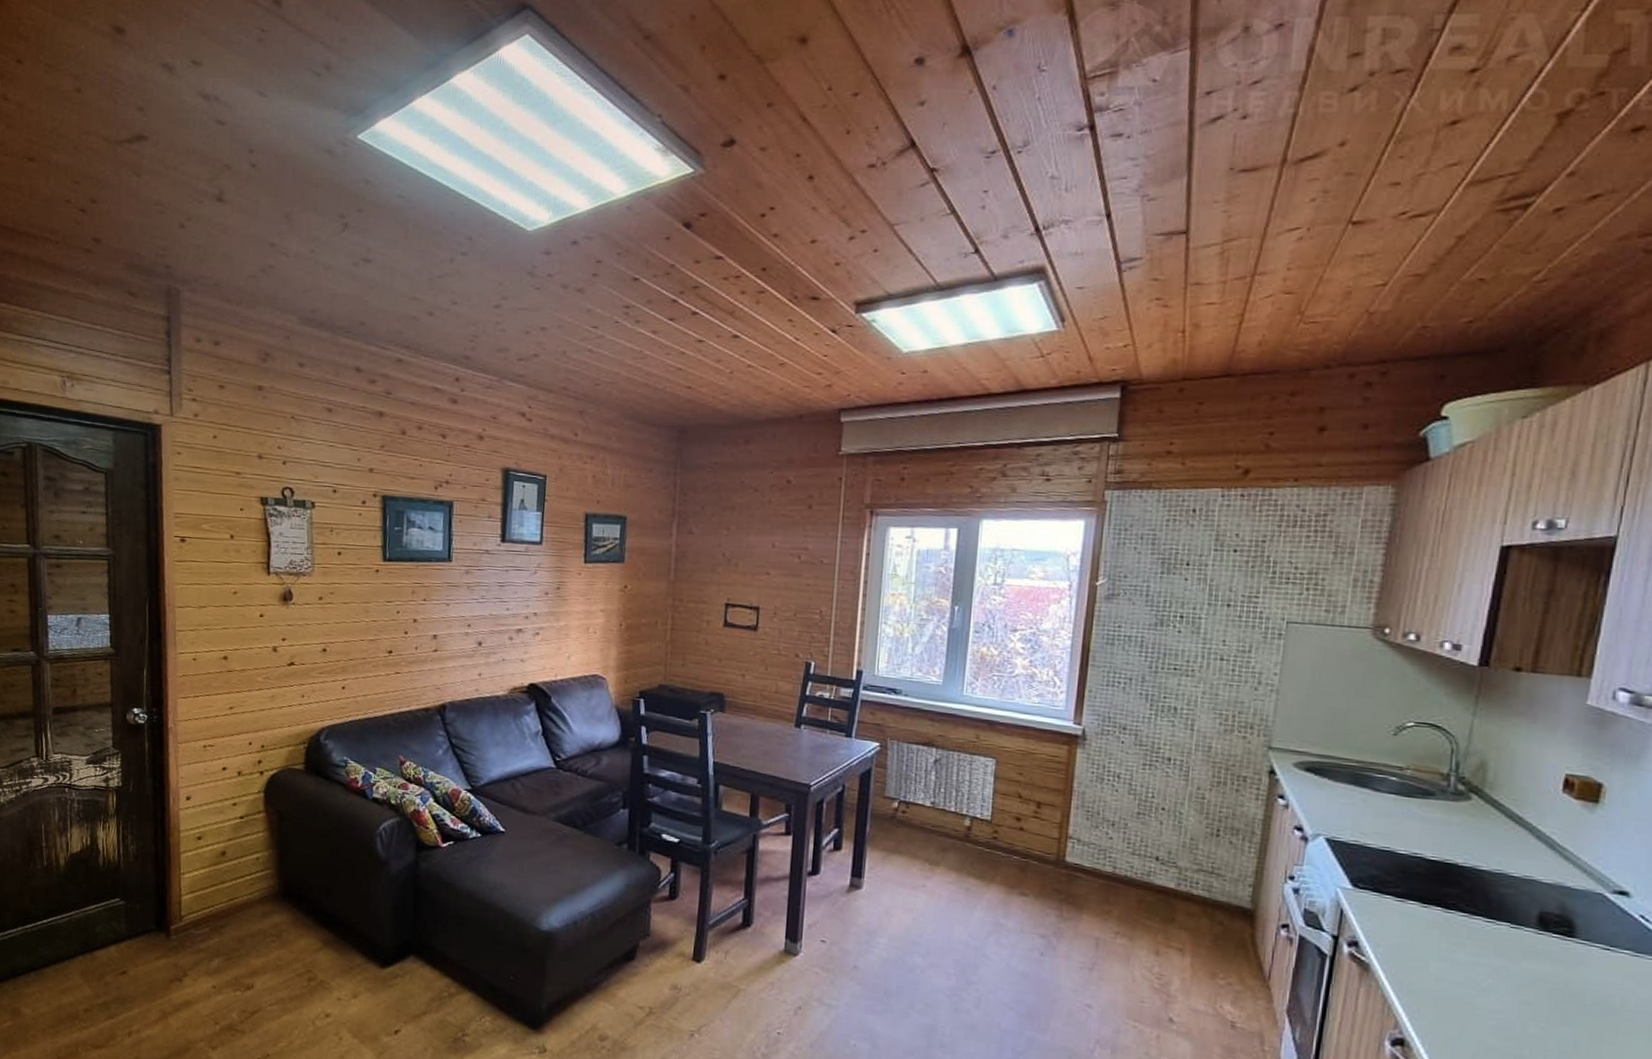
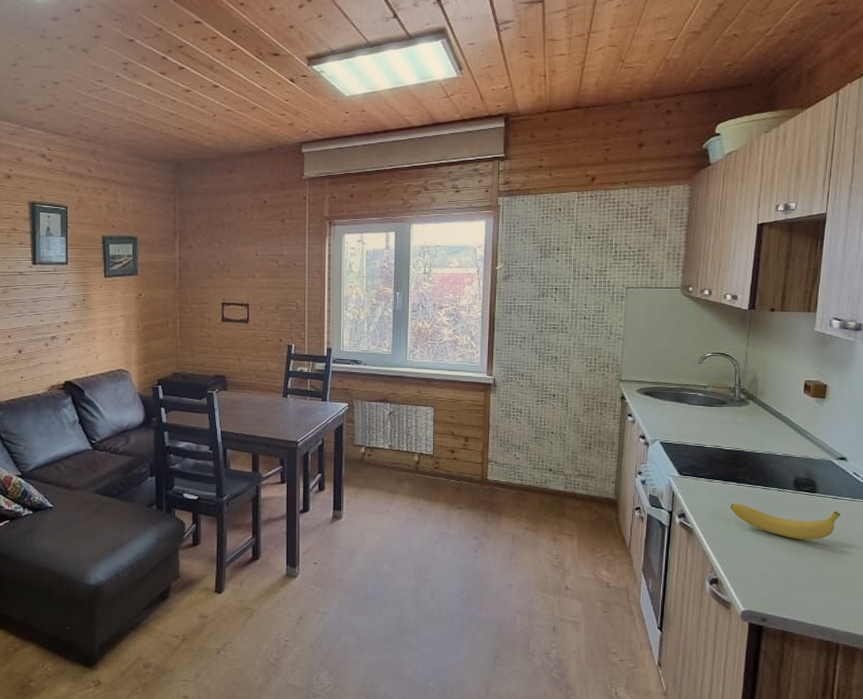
fruit: none [1431,936,1614,1005] -> present [730,503,840,540]

